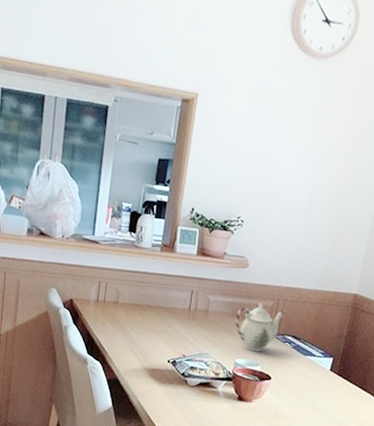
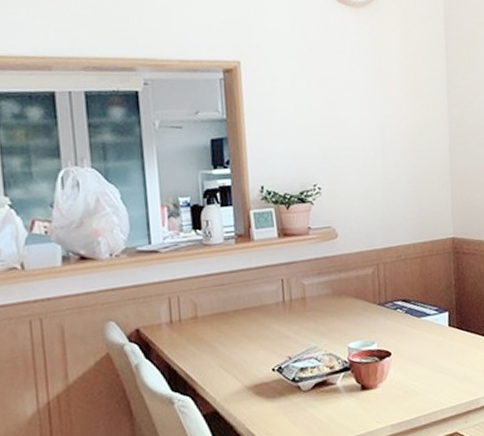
teapot: present [235,302,284,352] -> none [337,273,387,330]

